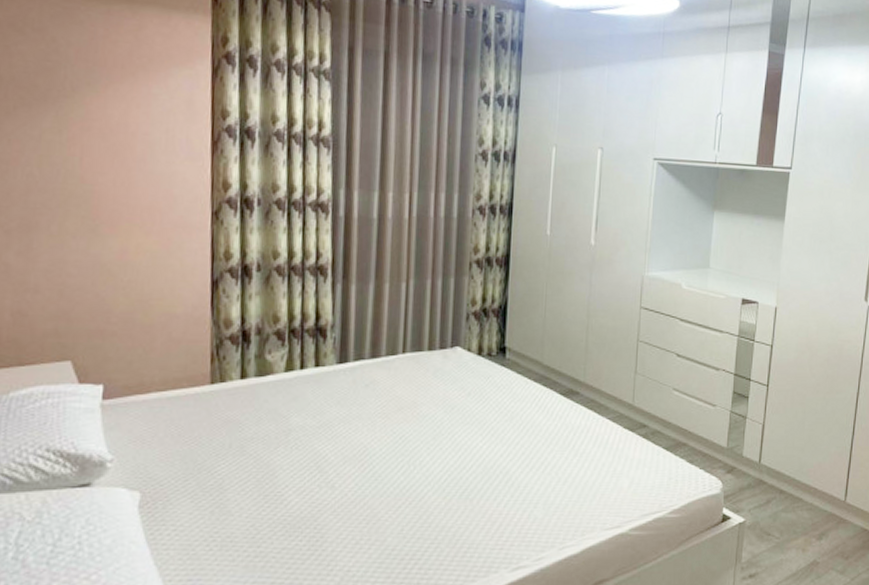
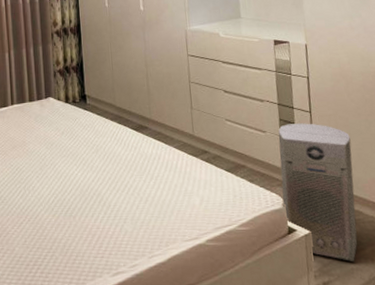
air purifier: none [721,398,804,552] -> present [278,123,358,261]

